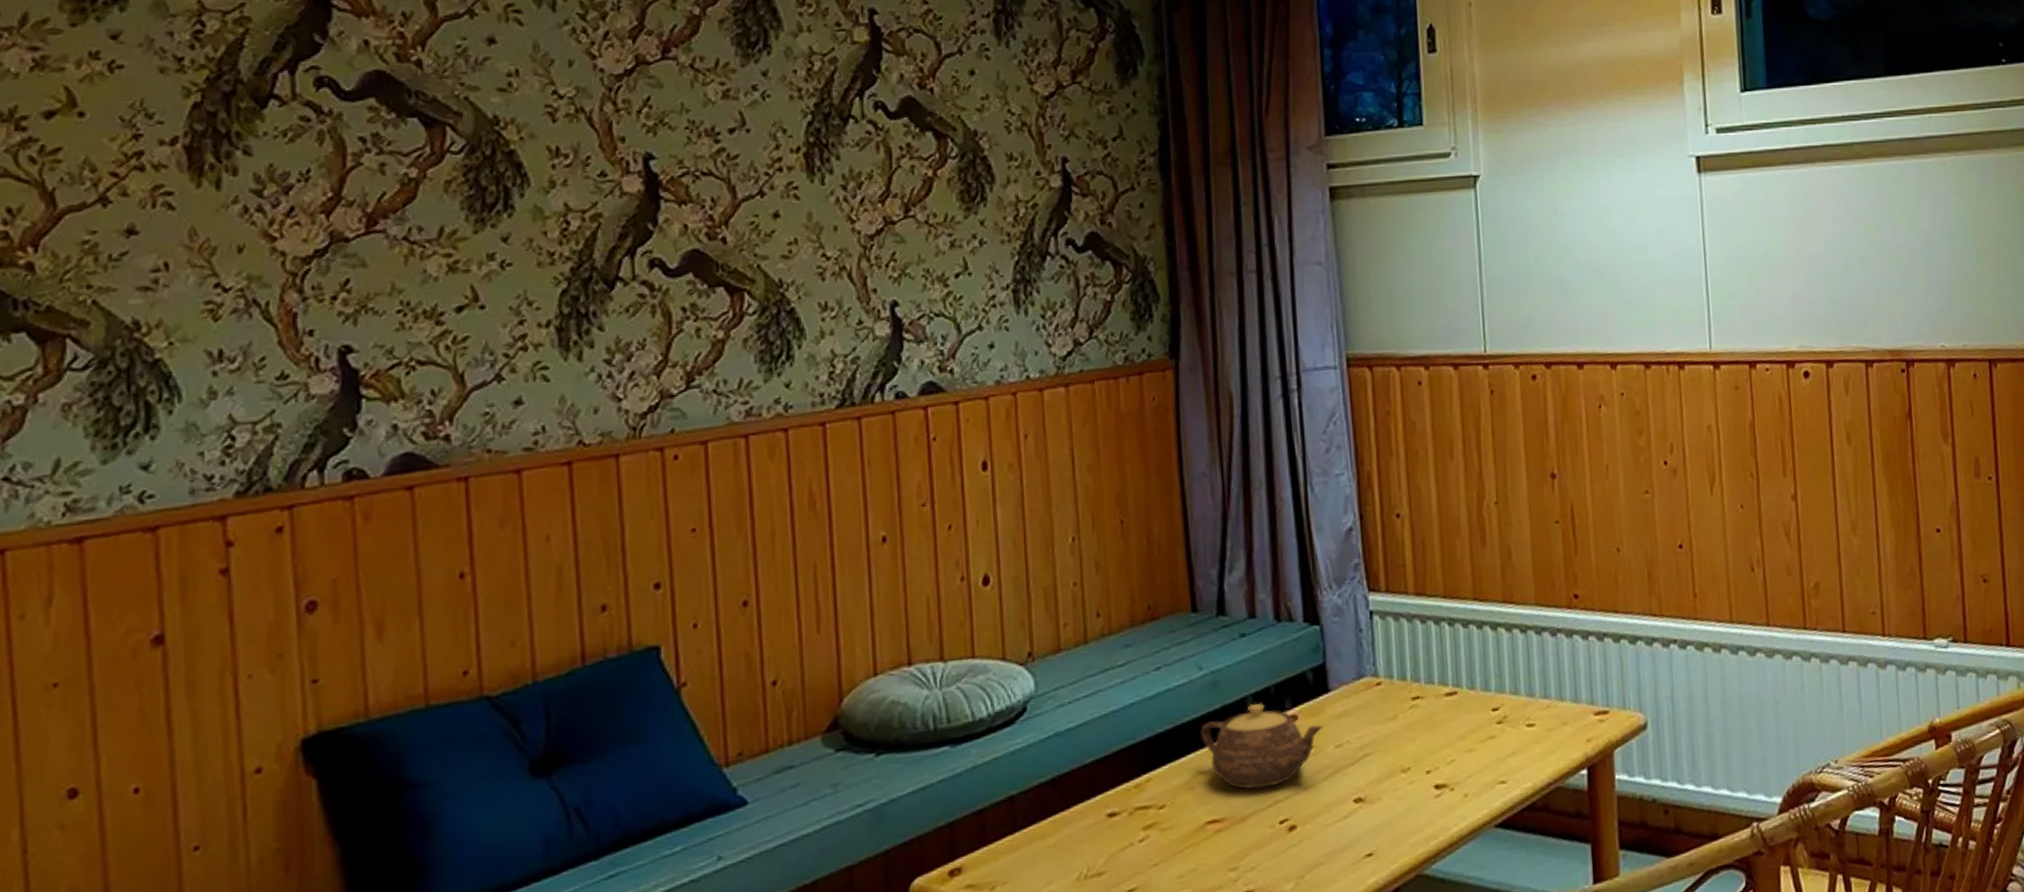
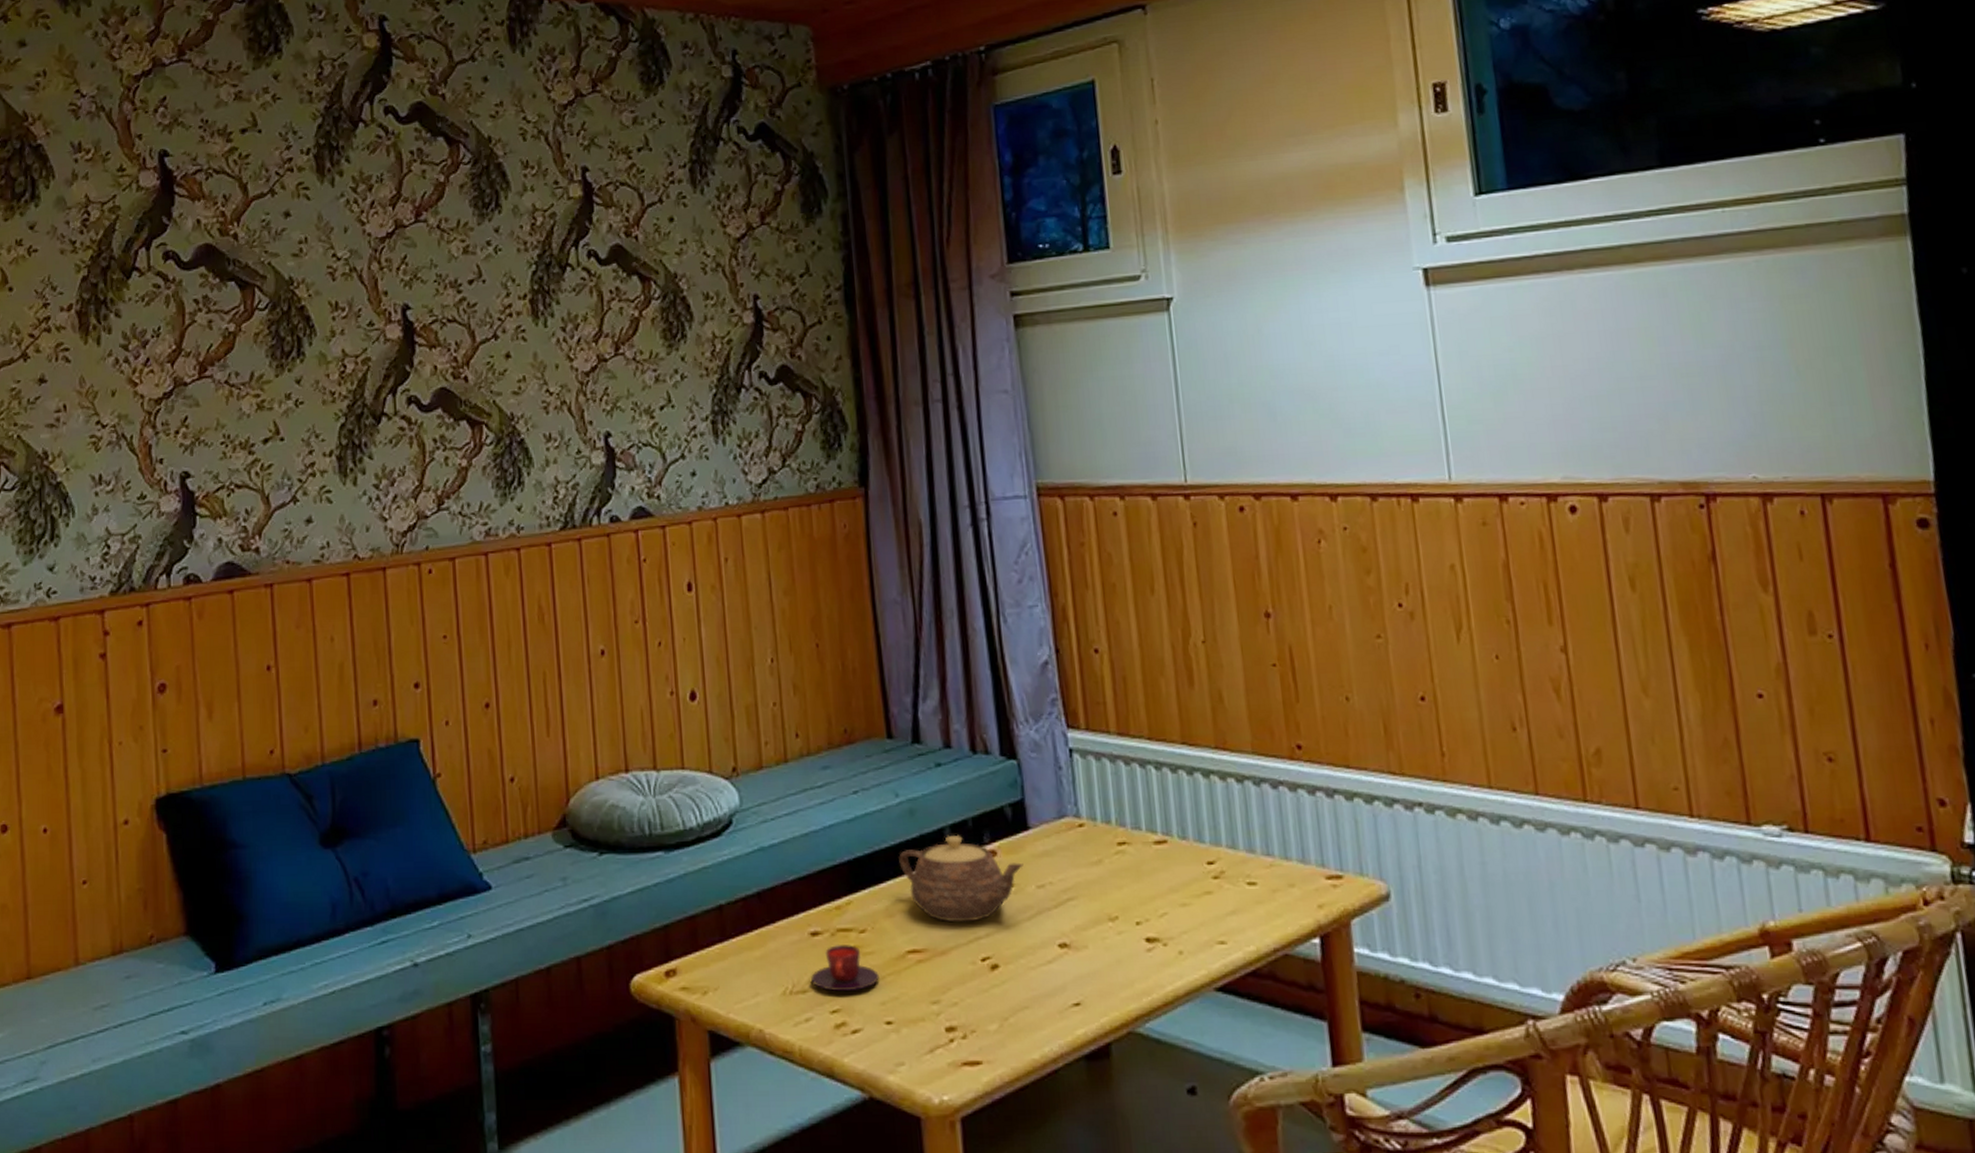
teacup: none [1107,822,1178,871] -> present [811,944,879,992]

